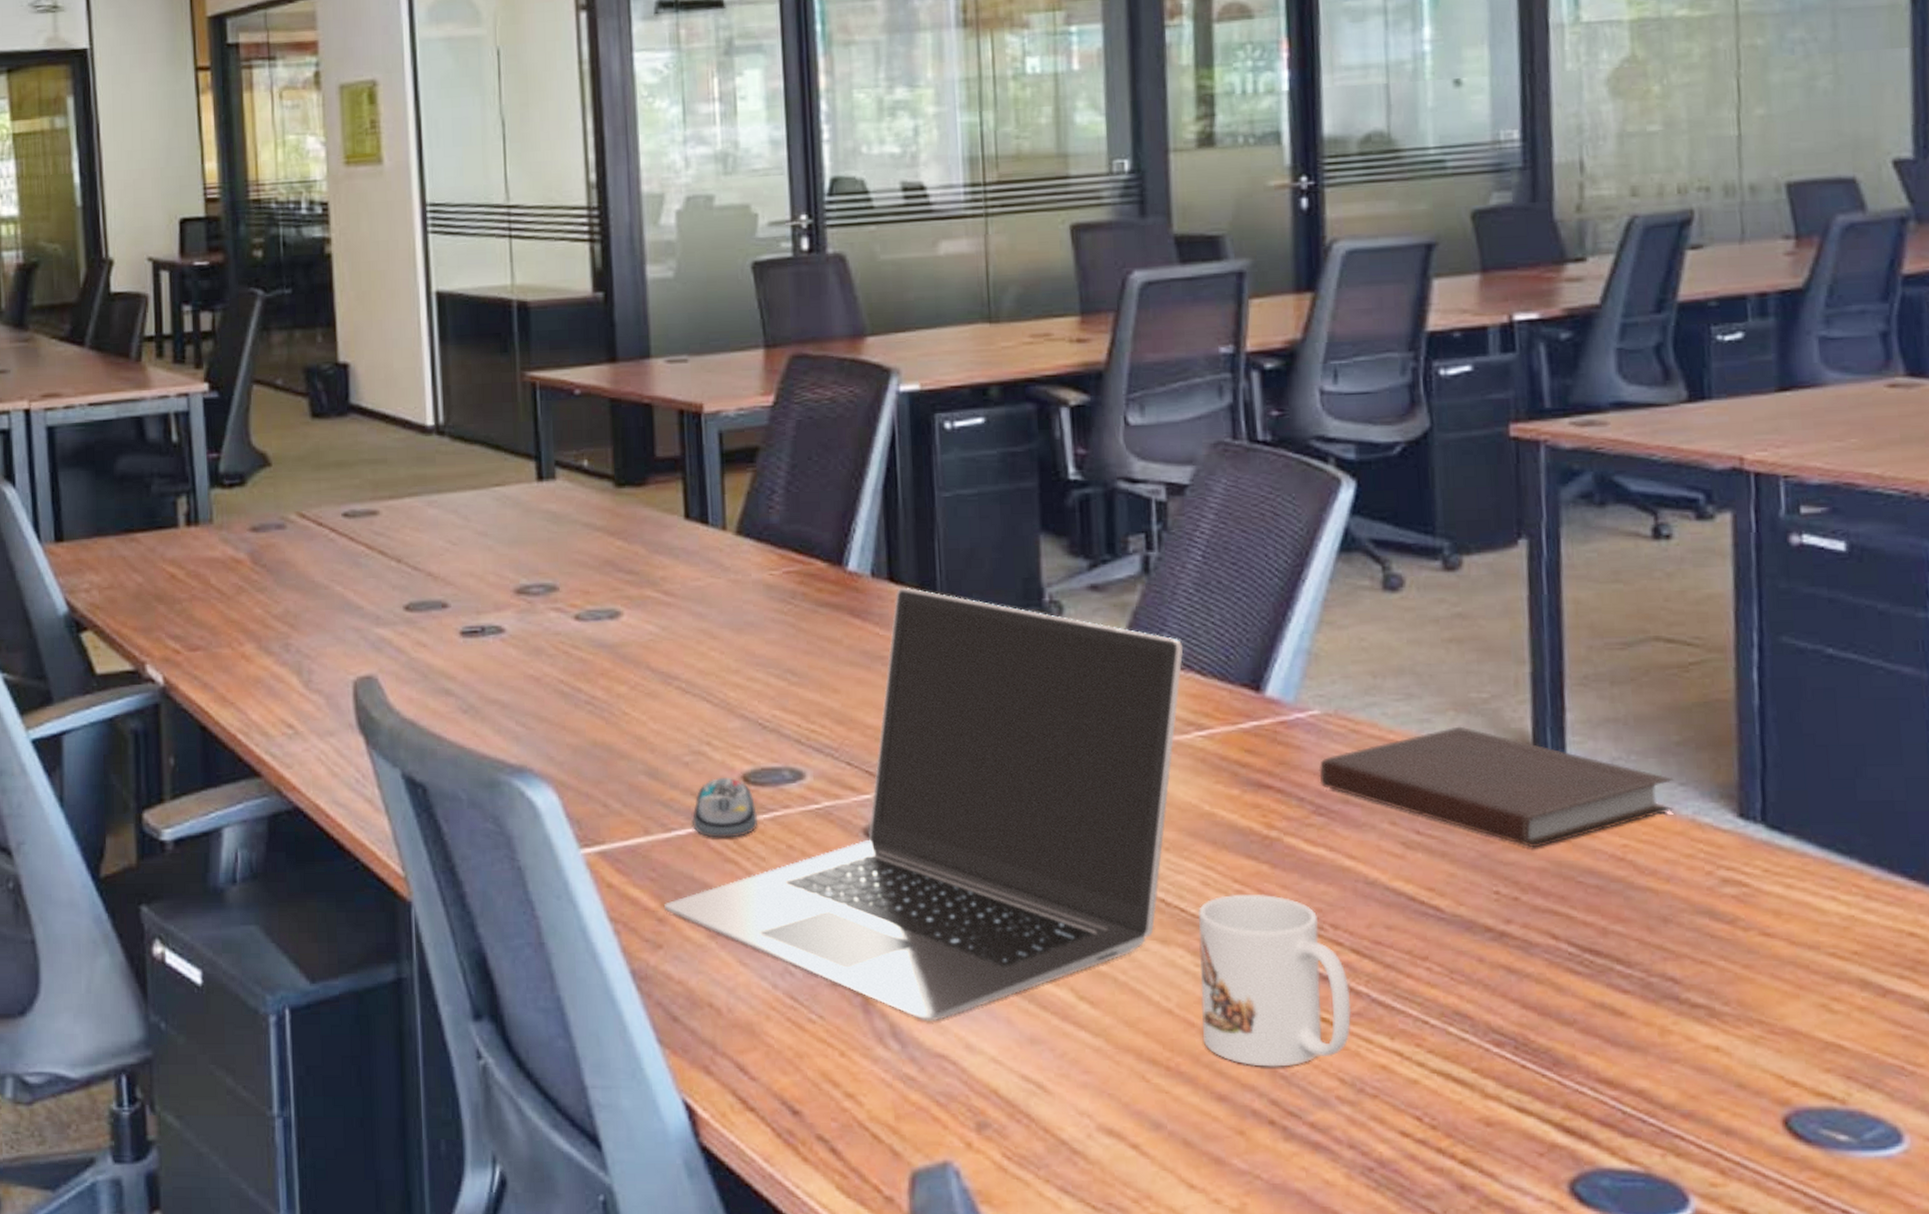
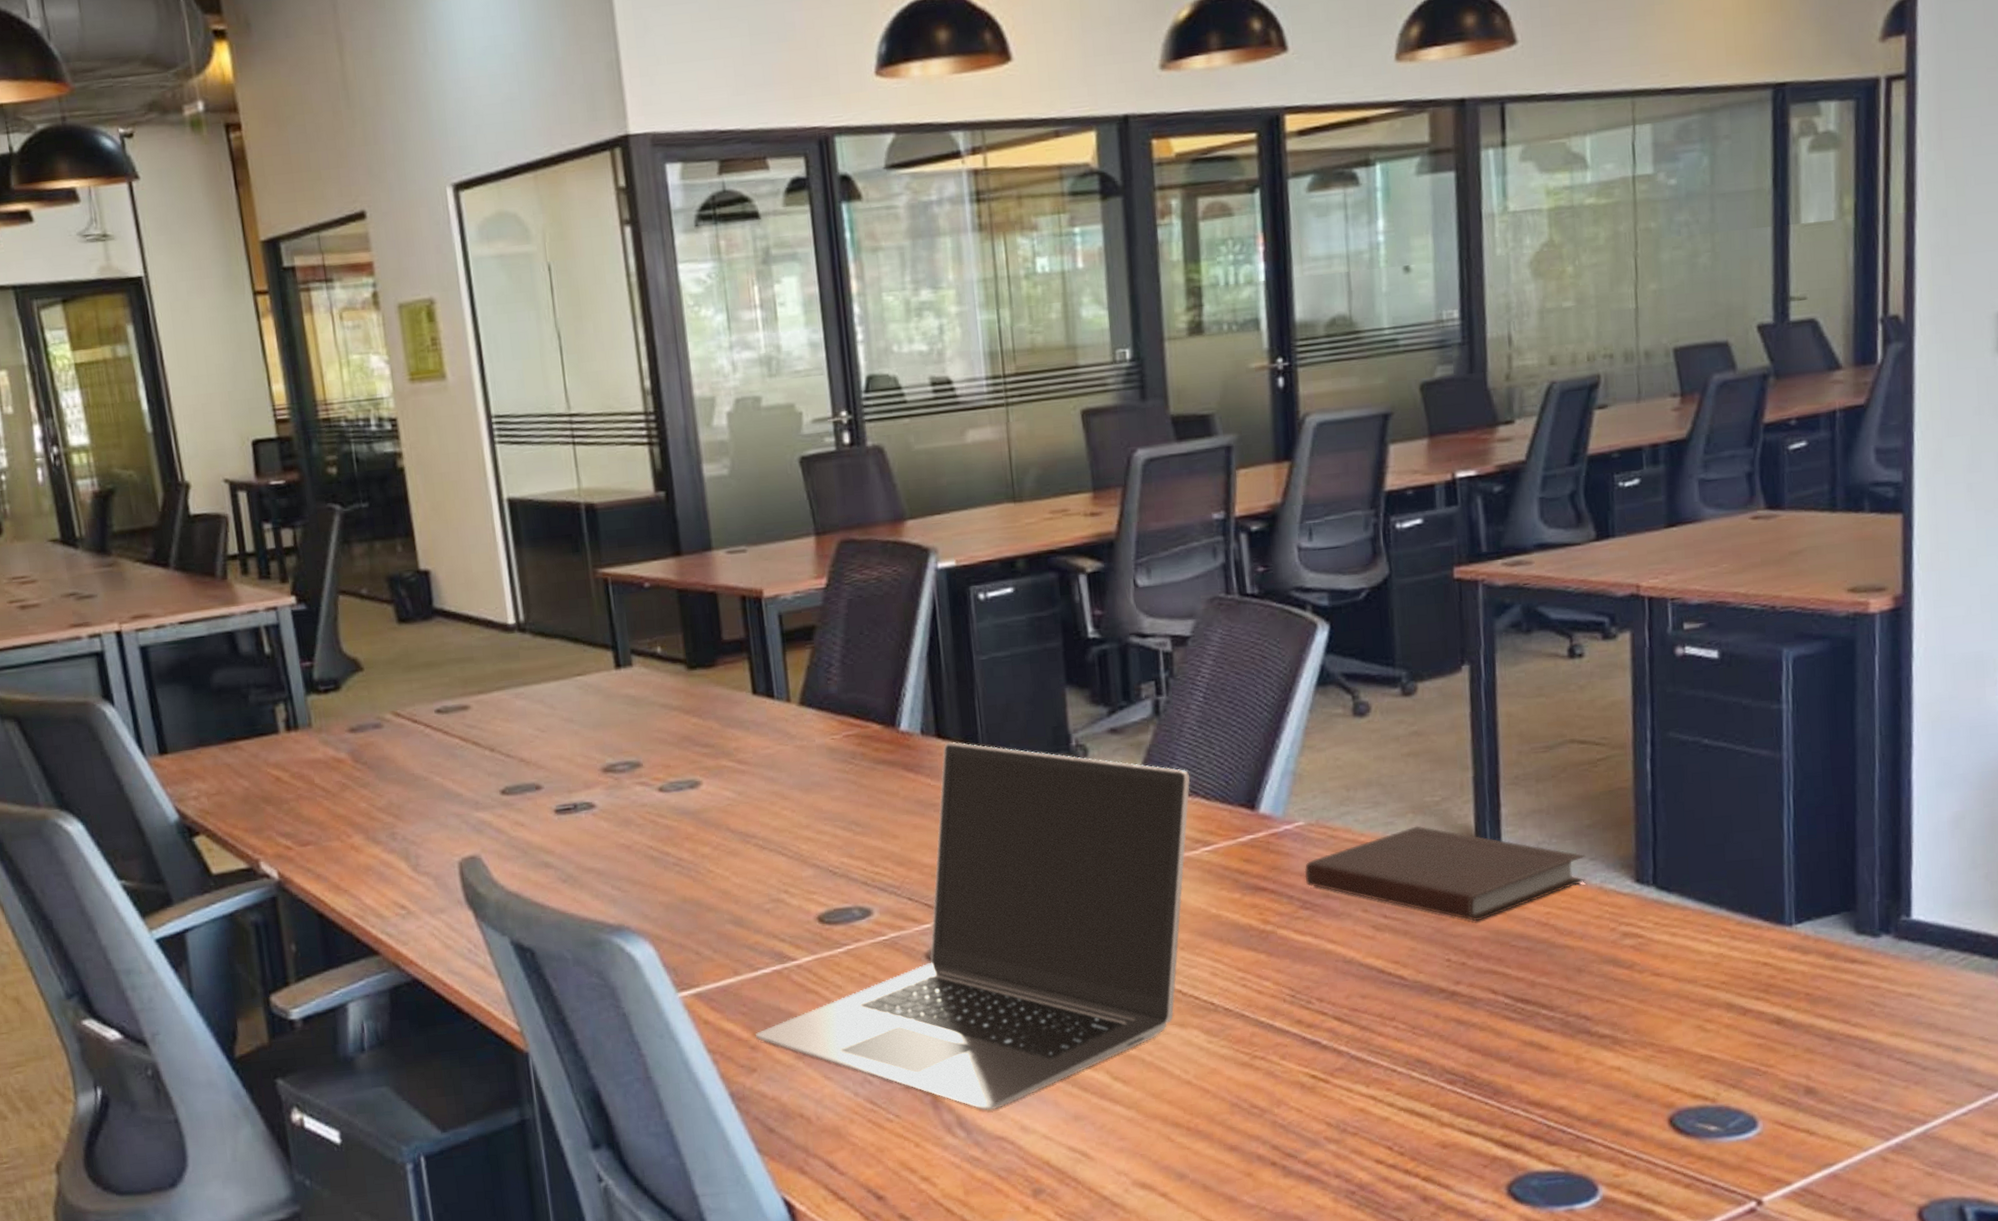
computer mouse: present [692,777,757,838] -> none [776,919,833,973]
mug: present [1197,894,1352,1067] -> none [1208,979,1335,1120]

